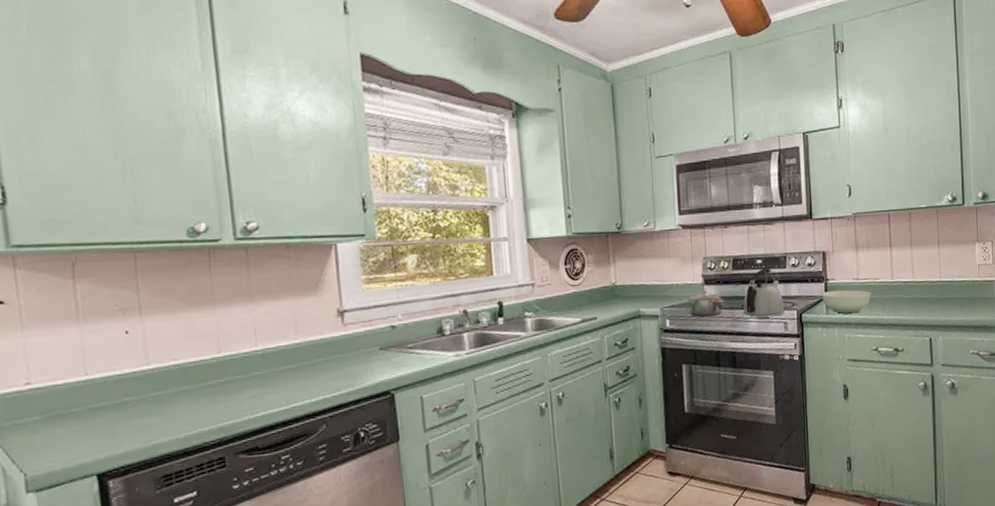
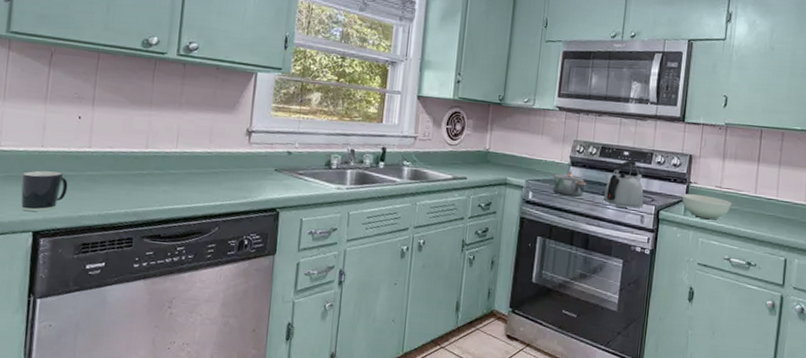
mug: none [67,399,131,454] -> present [20,170,68,212]

